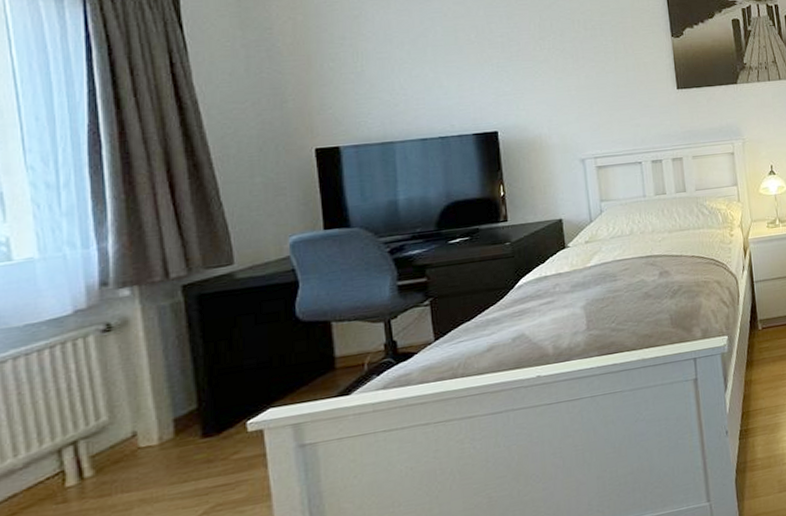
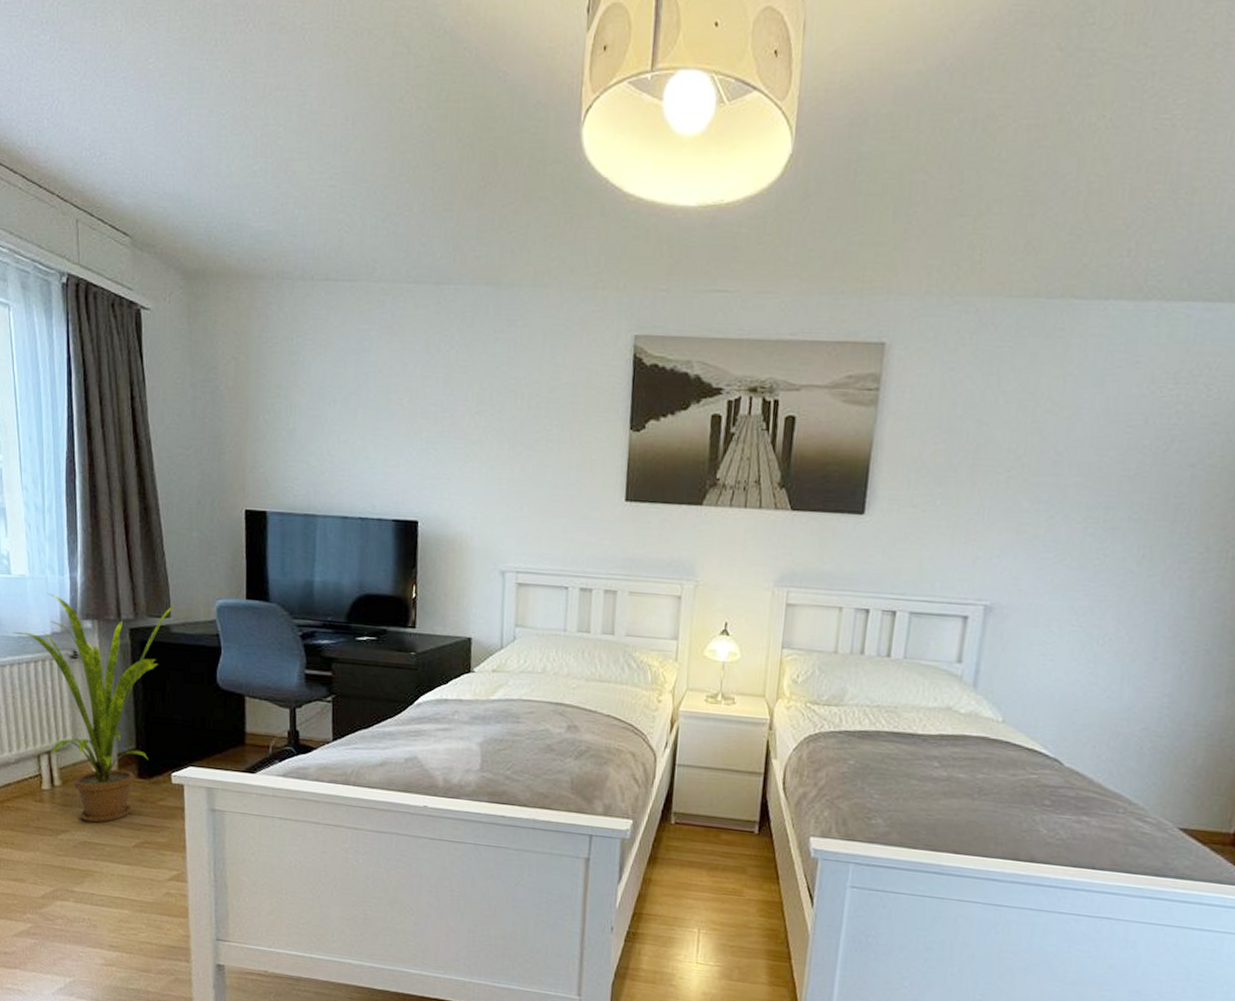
house plant: none [14,250,242,506] -> present [12,592,178,823]

